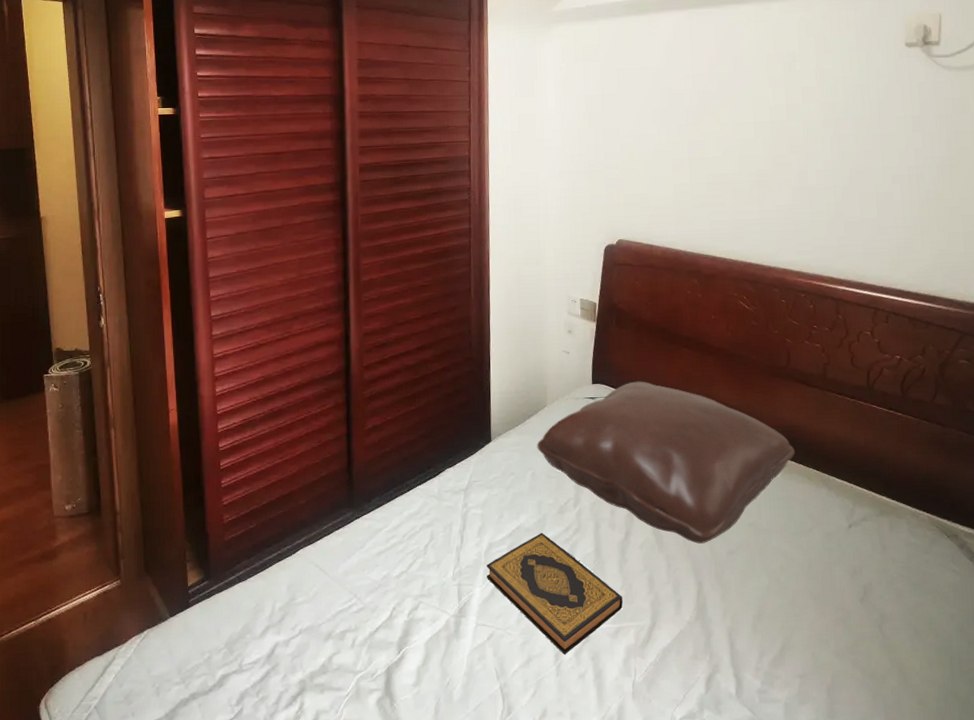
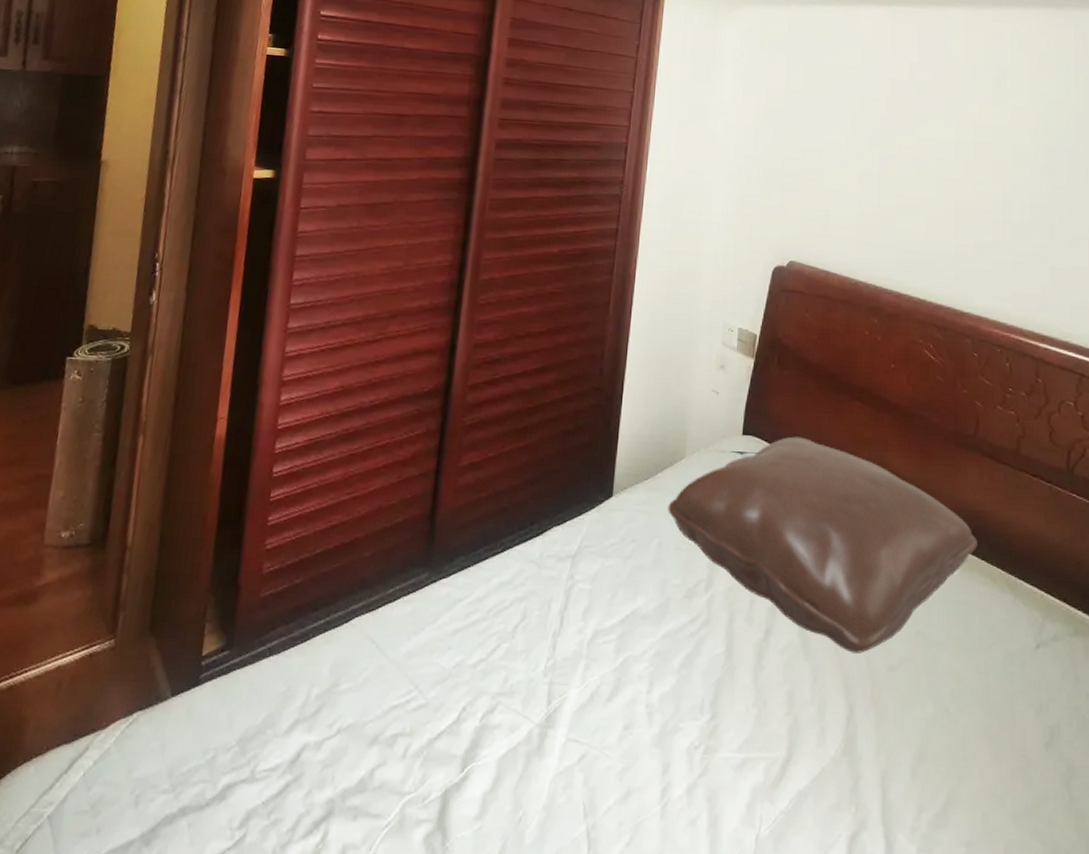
hardback book: present [486,533,624,654] -> none [587,622,755,790]

